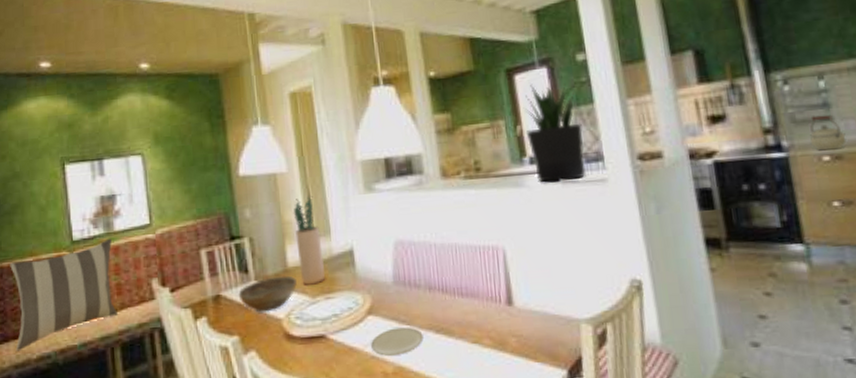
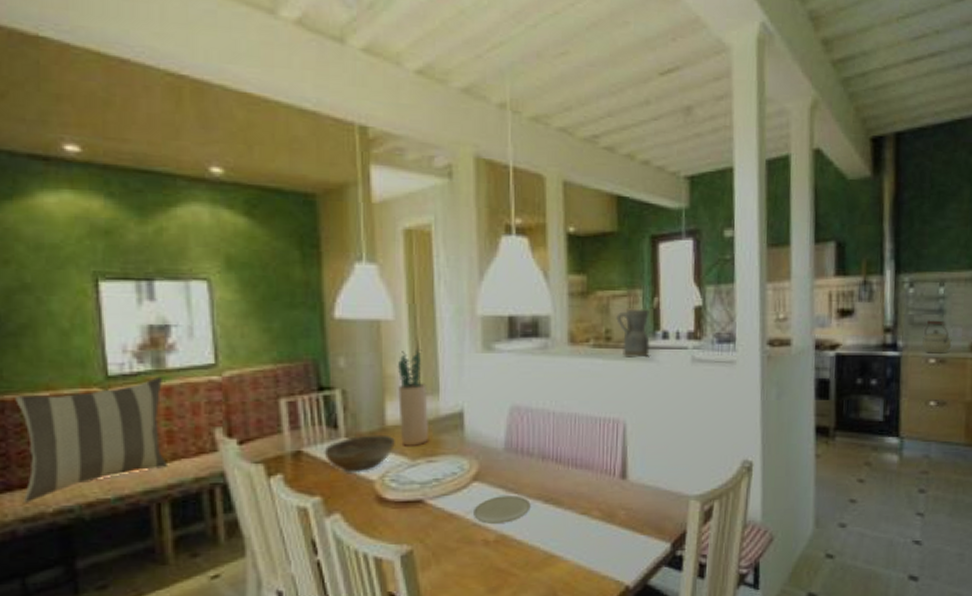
ceramic pitcher: none [483,137,520,186] -> present [616,308,650,358]
planter: present [525,83,586,183] -> none [662,254,719,360]

